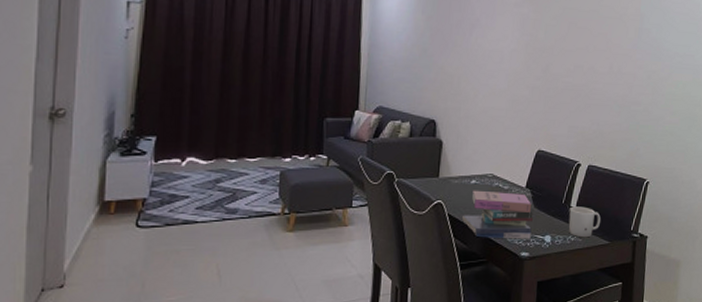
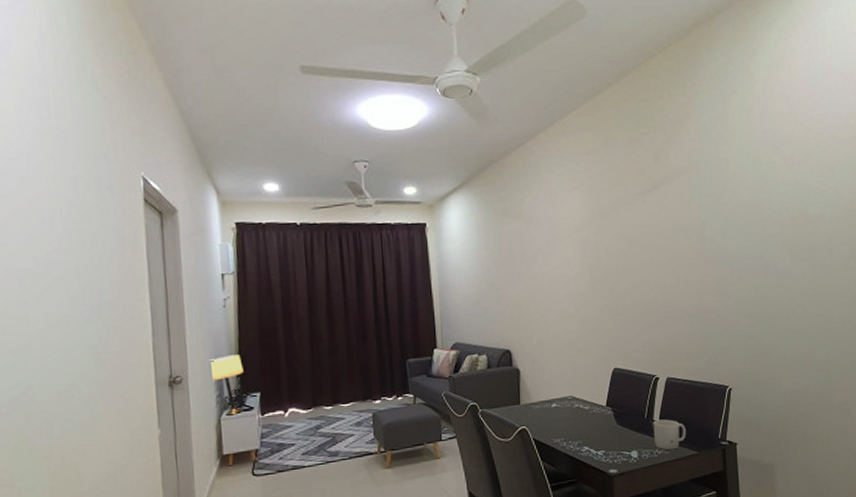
table lamp: none [102,92,140,160] -> present [211,354,244,417]
books: present [462,190,533,239] -> none [548,412,617,459]

